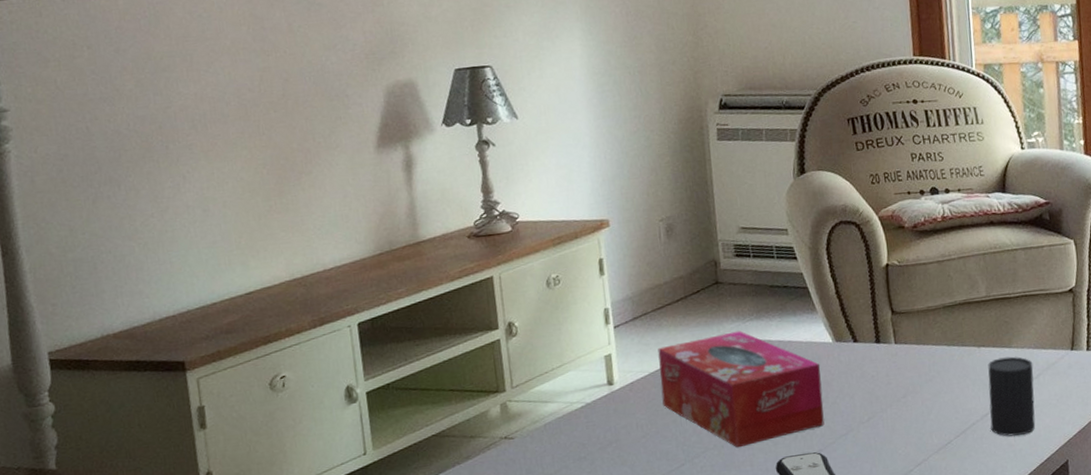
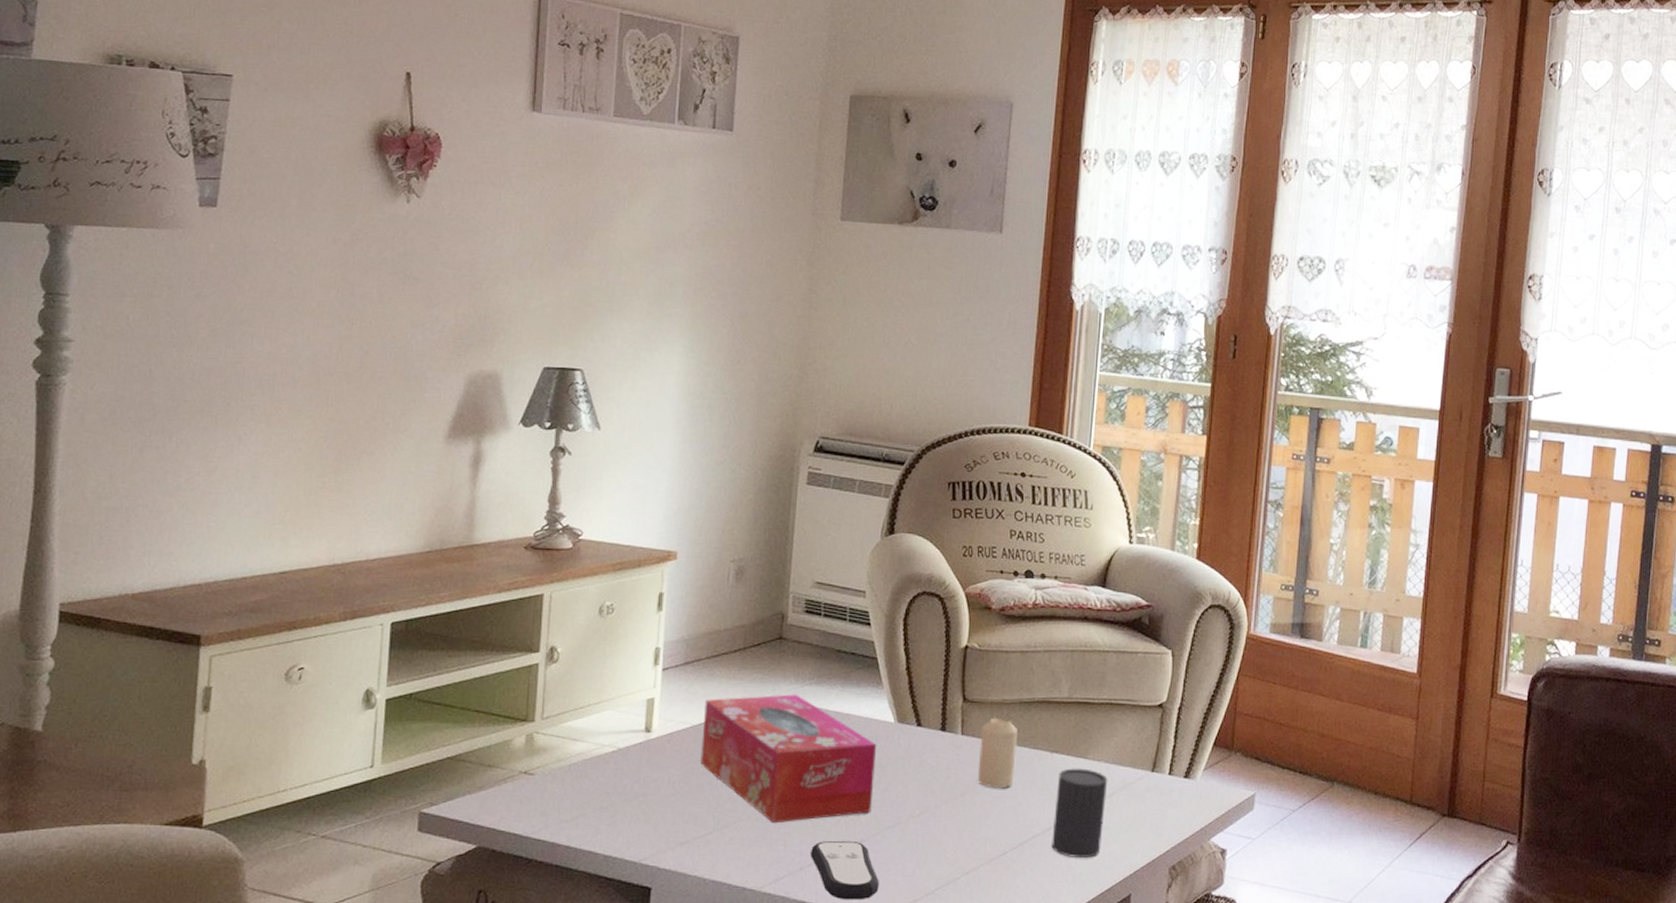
candle: none [912,323,949,387] -> present [977,717,1018,789]

